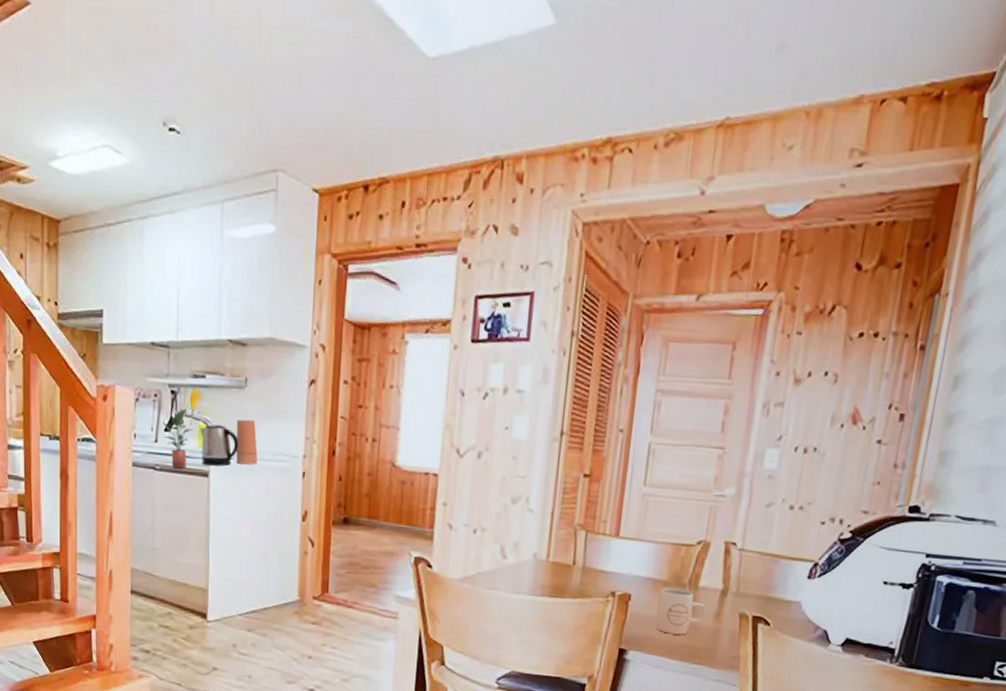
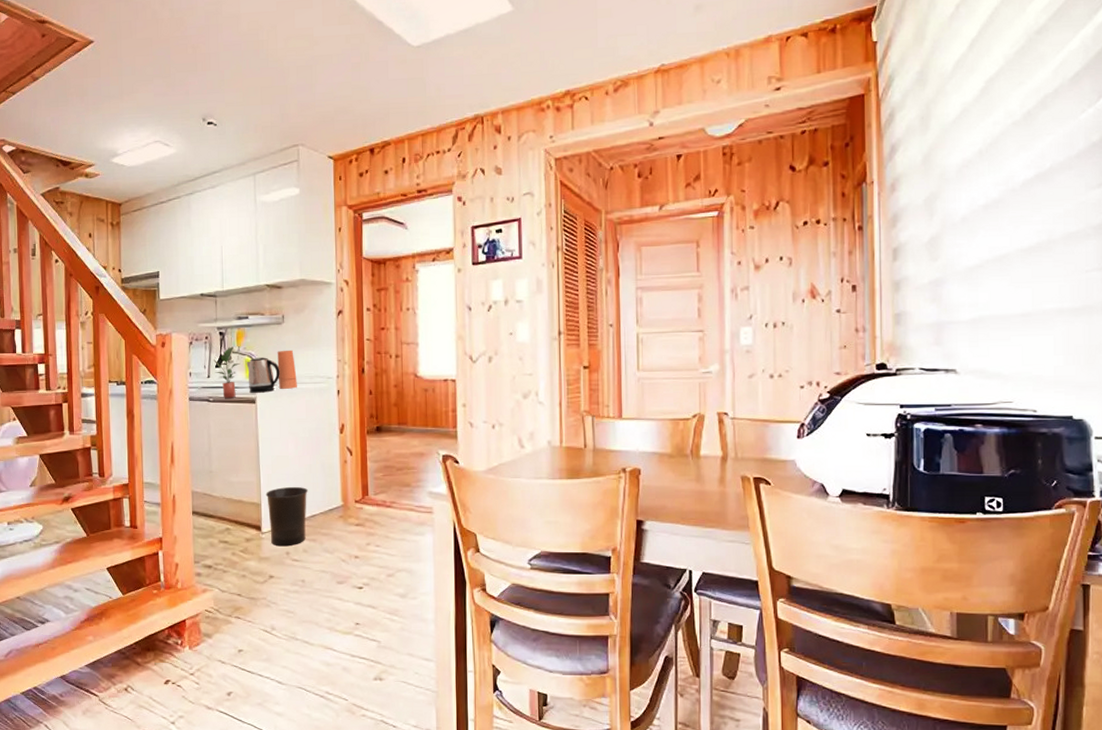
waste bin: none [214,574,262,639] -> present [265,487,308,547]
mug: present [656,587,707,635] -> none [666,459,711,502]

